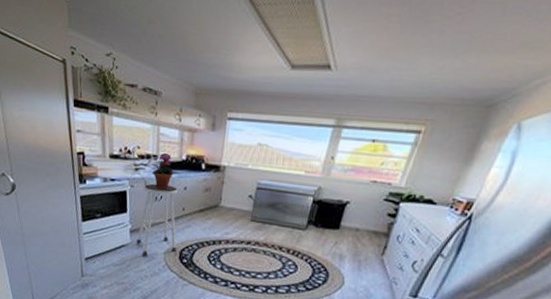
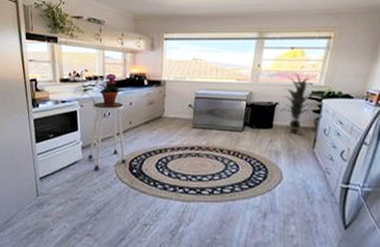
indoor plant: none [350,169,398,239] -> present [279,72,318,135]

